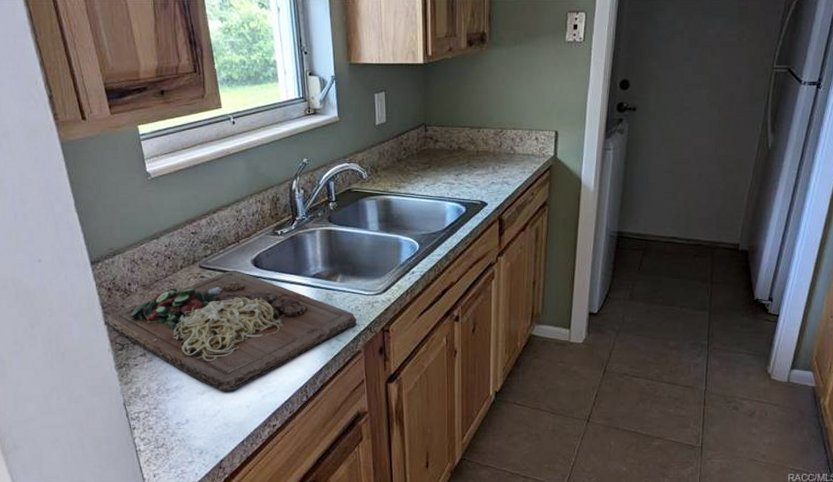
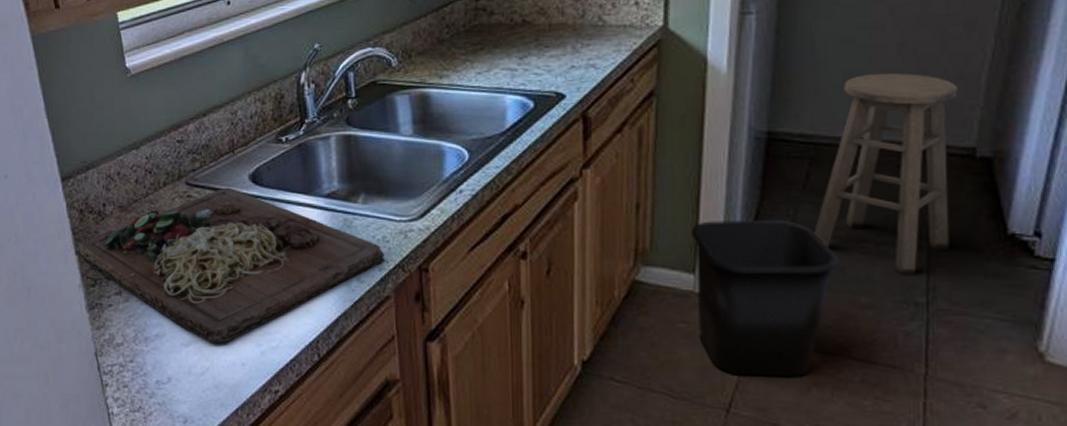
waste bin: none [569,291,659,398] -> present [692,219,840,379]
bar stool: none [644,193,731,327] -> present [814,72,958,275]

